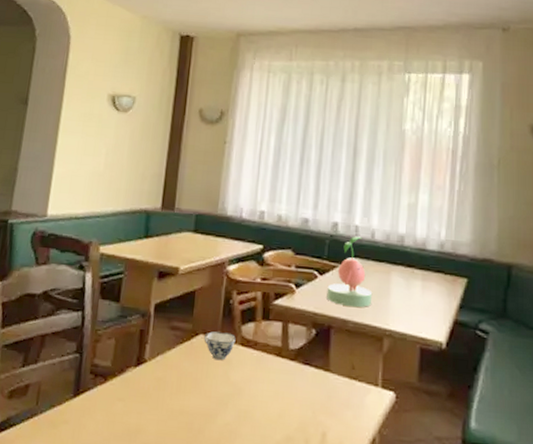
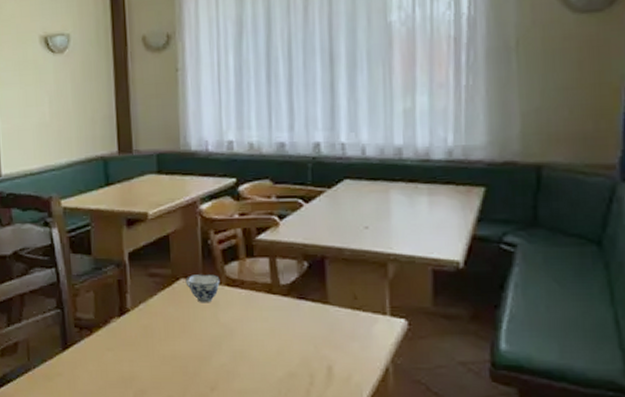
plant: present [327,236,373,308] -> none [315,155,370,234]

